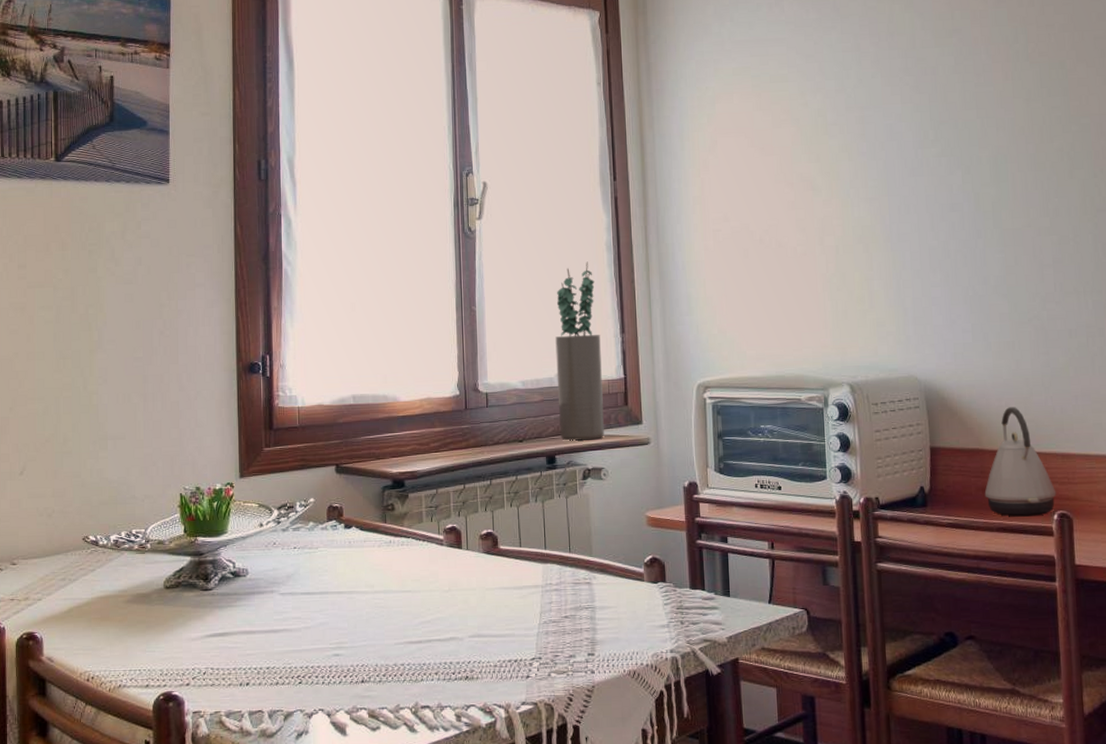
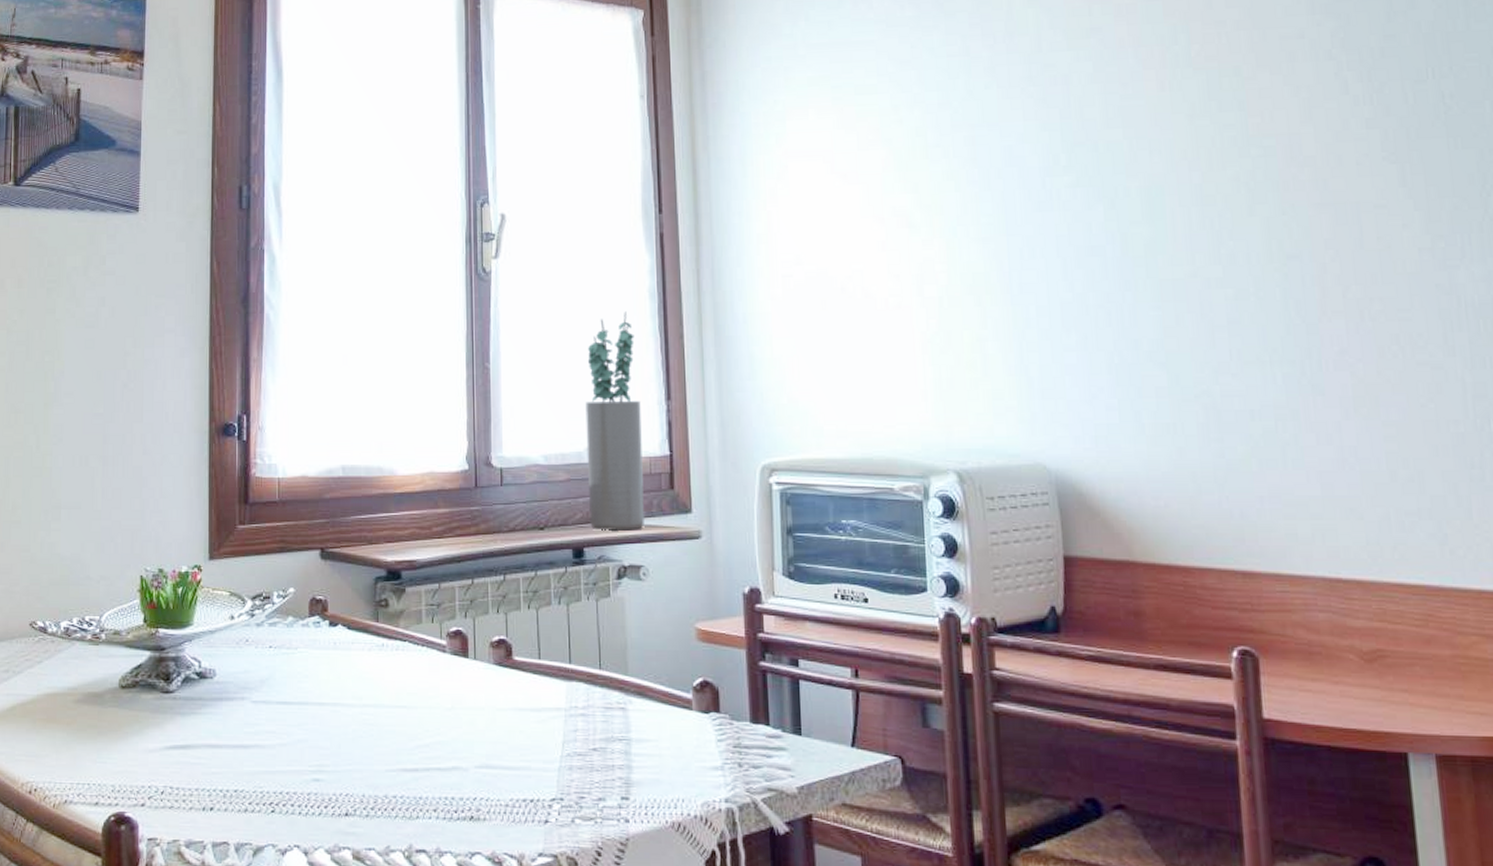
kettle: present [984,407,1057,517] -> none [1137,508,1236,652]

